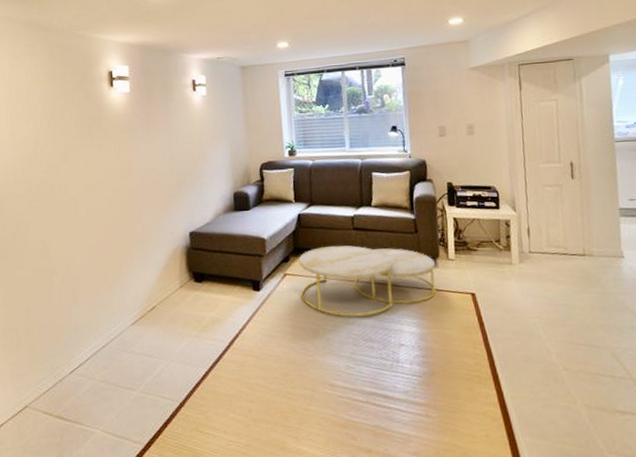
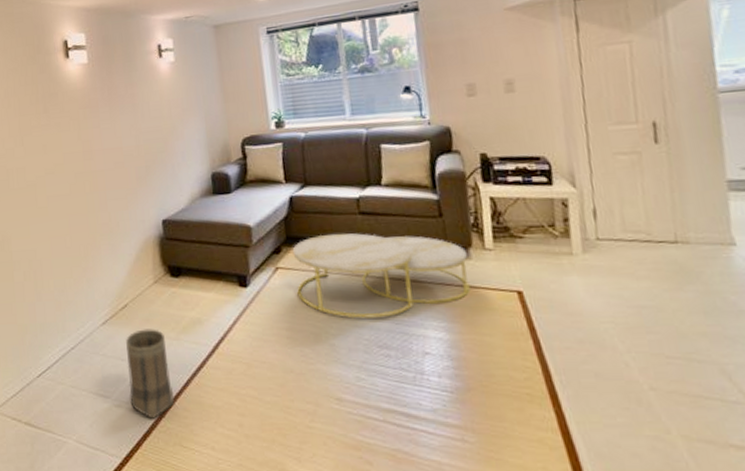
basket: none [152,328,193,408] -> present [126,329,174,419]

